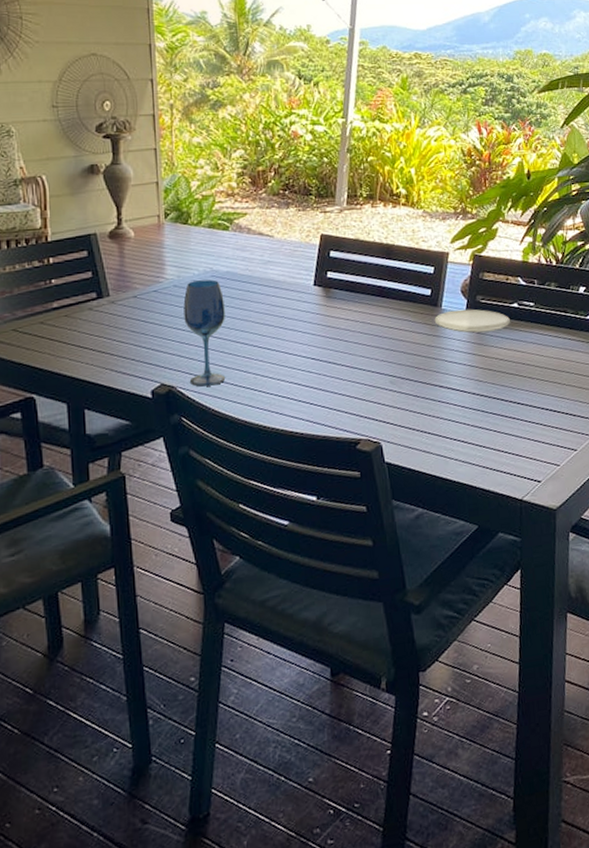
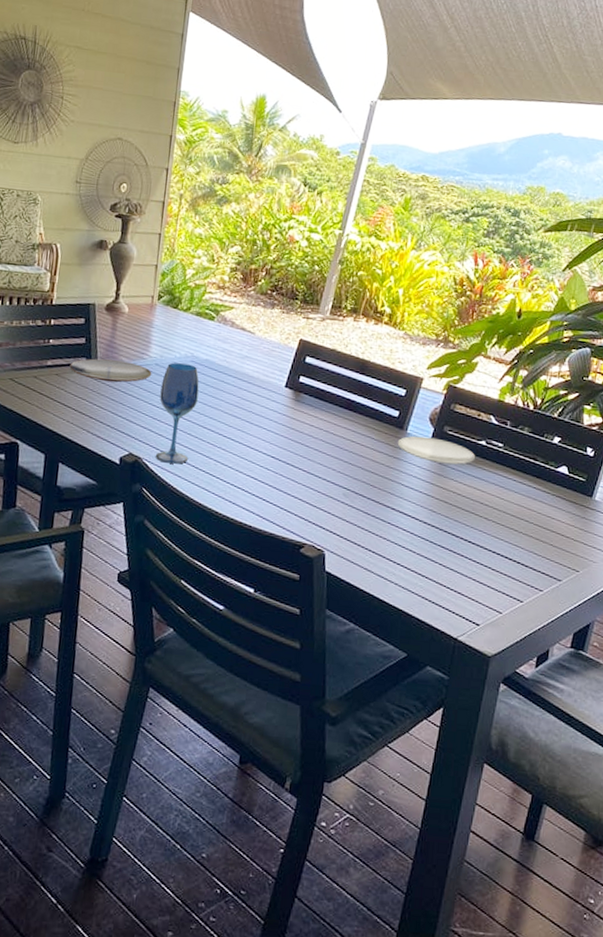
plate: none [78,288,172,314] -> present [69,358,152,383]

